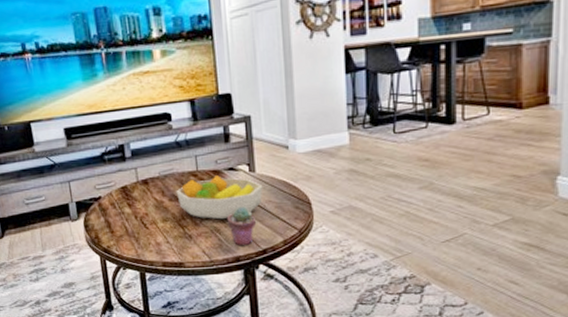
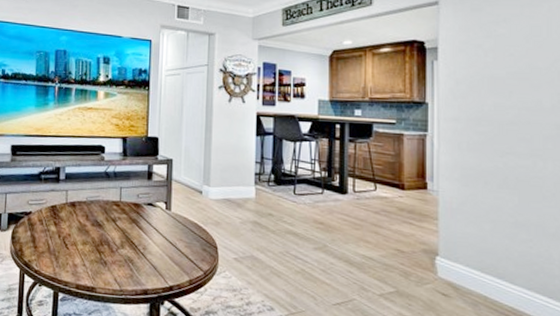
fruit bowl: present [176,175,263,220] -> none [99,208,176,251]
potted succulent: present [227,206,256,246] -> none [140,241,166,280]

